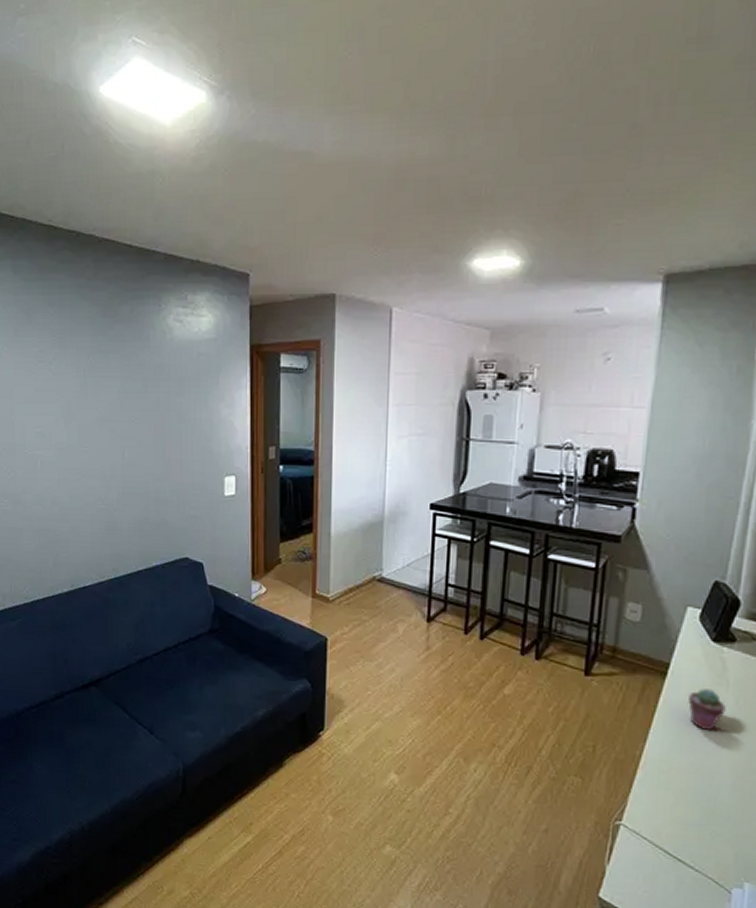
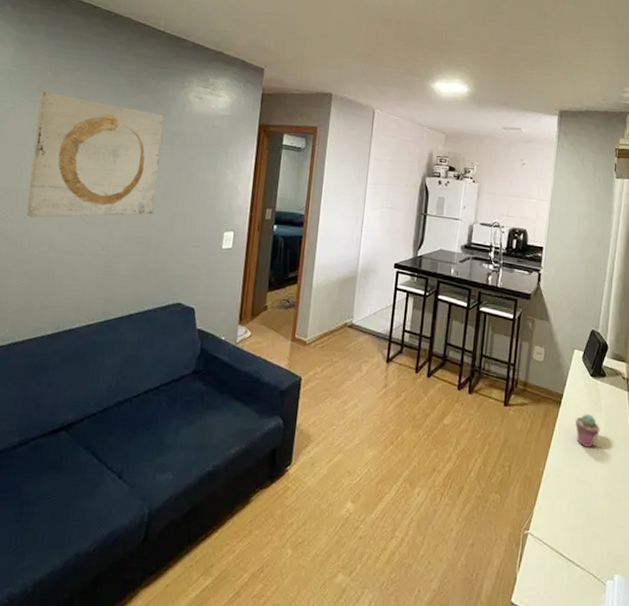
wall art: none [17,334,147,474] -> present [25,91,165,218]

